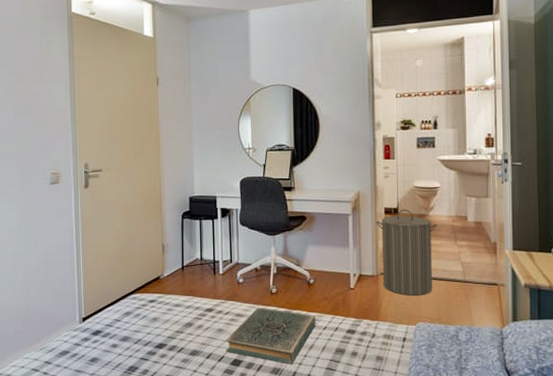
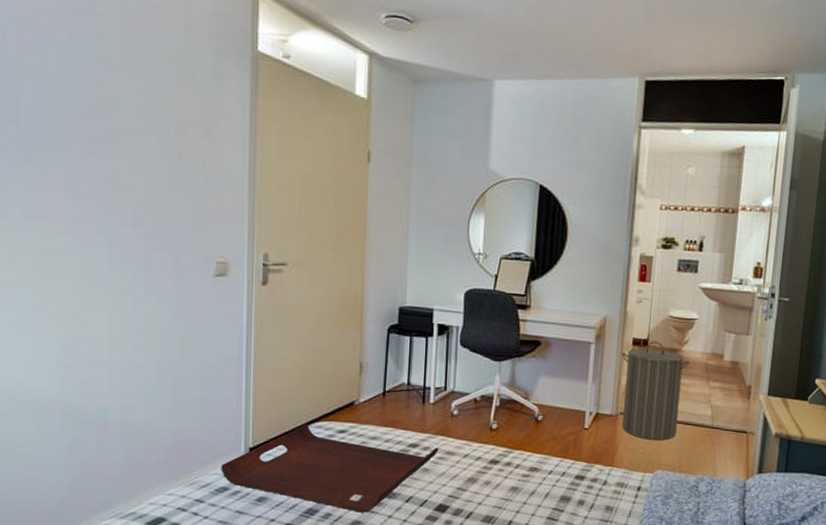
serving tray: none [62,297,230,368] -> present [221,424,439,513]
book: present [225,307,316,364] -> none [430,445,541,512]

